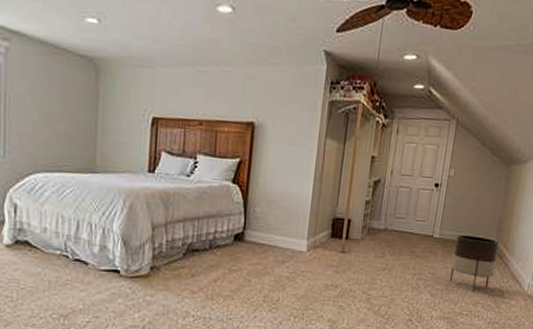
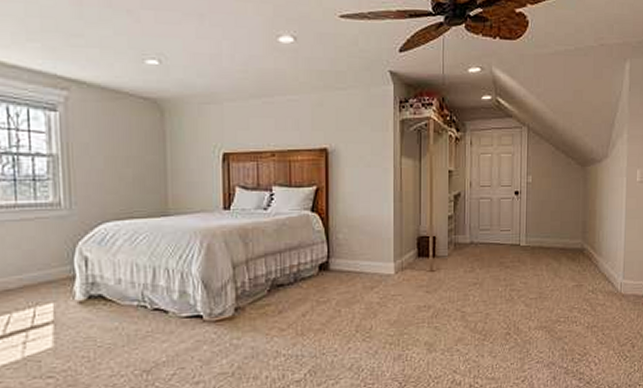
planter: present [450,234,500,292] -> none [542,239,586,297]

